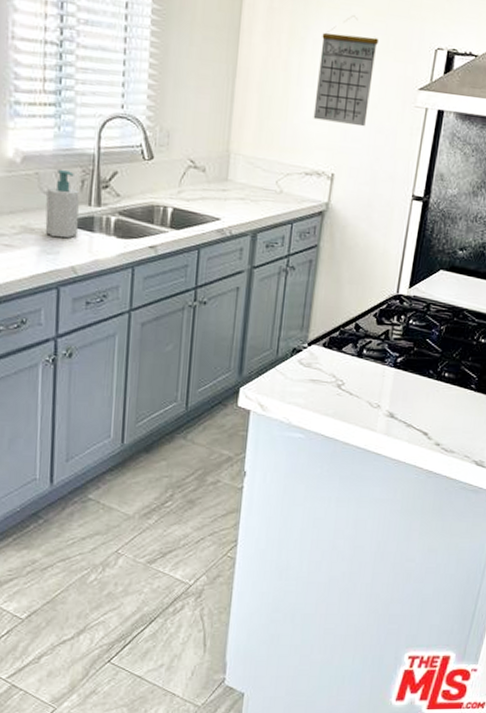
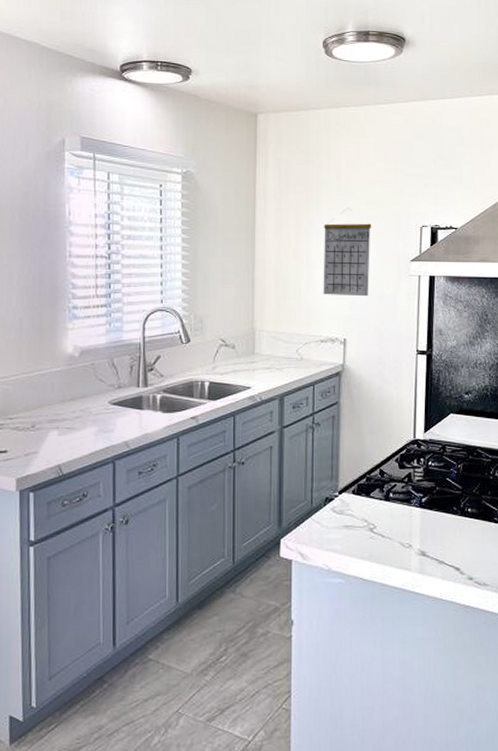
soap bottle: present [45,169,80,239] -> none [101,358,129,418]

